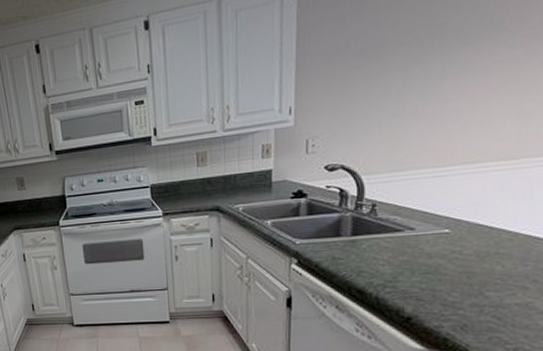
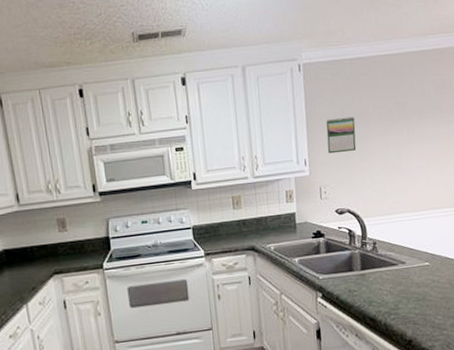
calendar: none [321,49,364,99] -> present [326,116,357,154]

